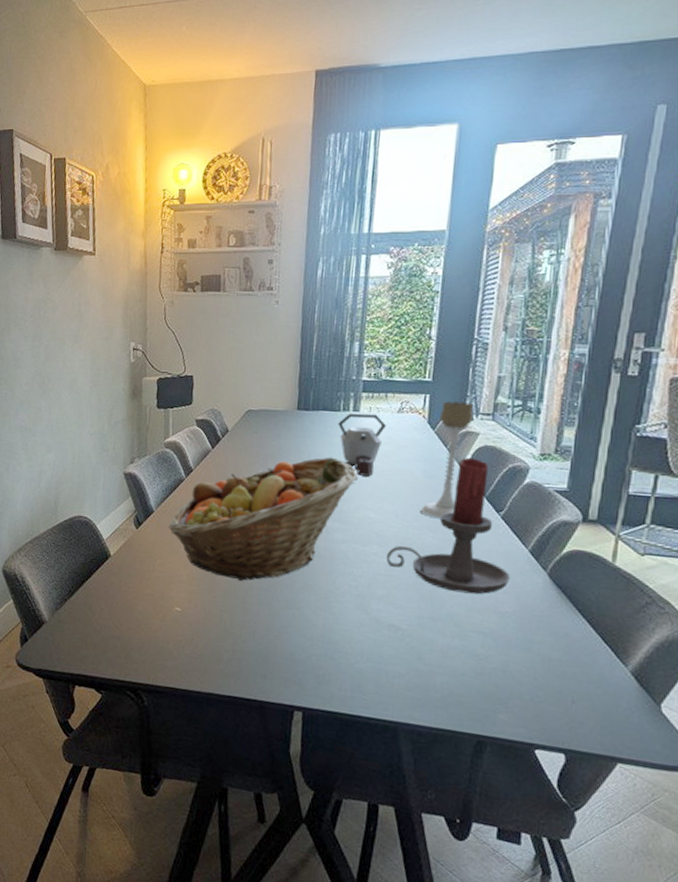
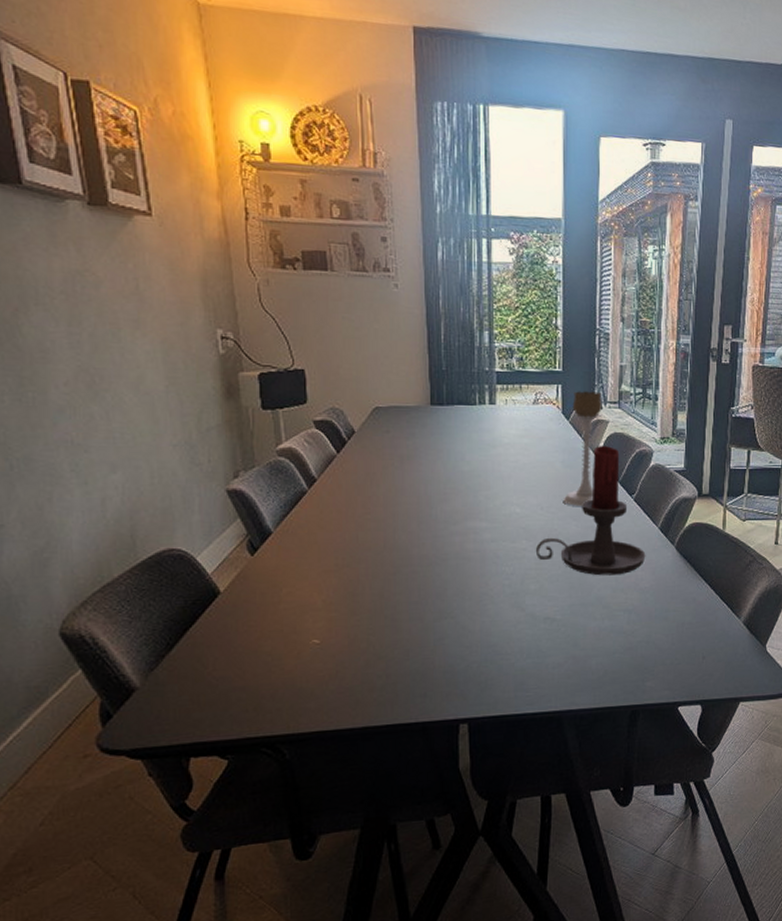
fruit basket: present [168,457,358,582] -> none [293,453,500,599]
kettle: present [338,413,386,477] -> none [475,406,523,471]

